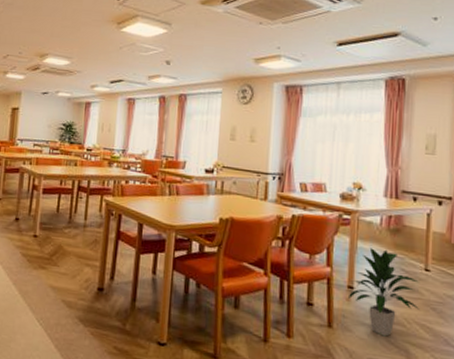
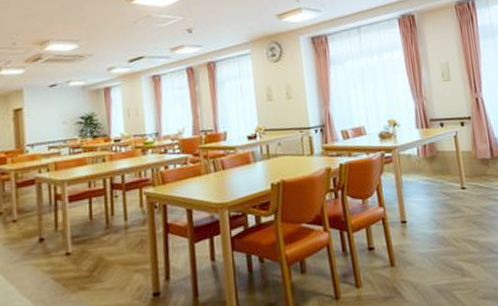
indoor plant: present [349,248,419,337] -> none [403,177,464,261]

